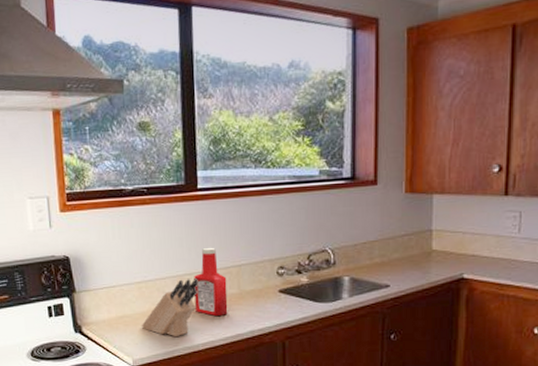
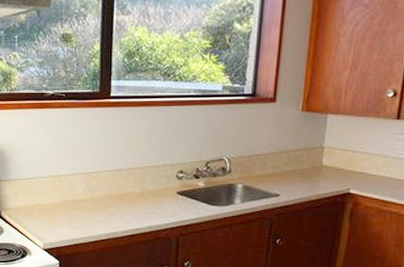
knife block: present [141,279,198,338] -> none [52,176,105,227]
ketchup bottle: present [194,247,228,316] -> none [101,149,131,211]

